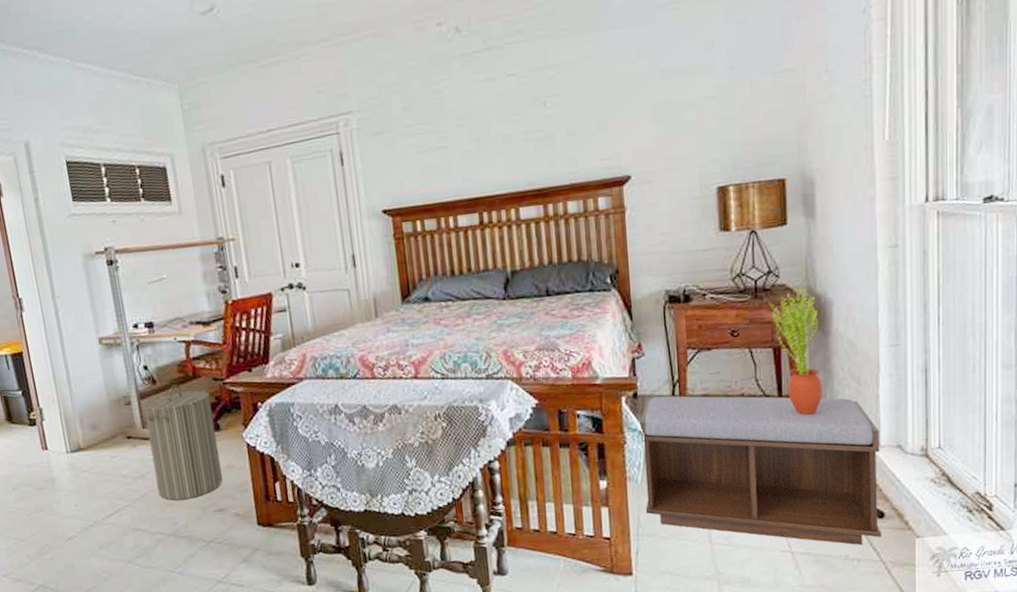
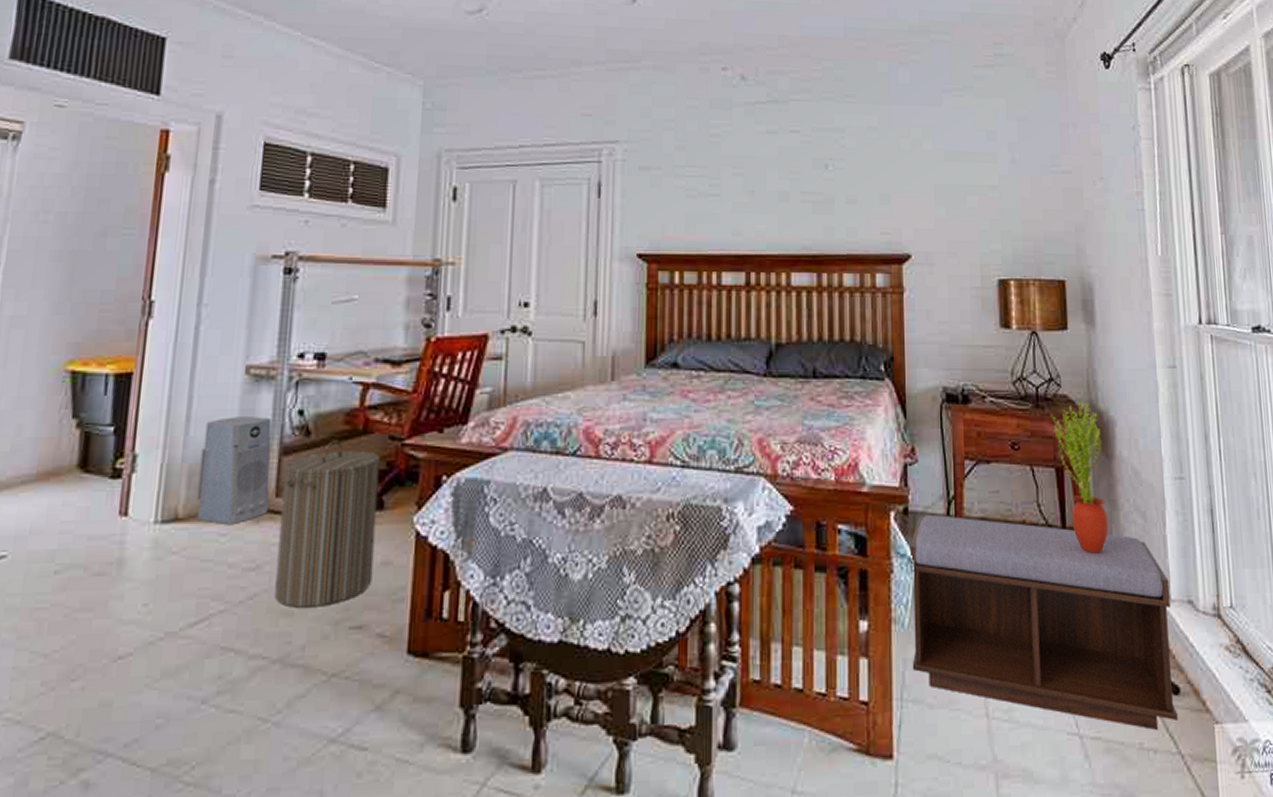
air purifier: none [82,373,140,451] -> present [197,415,272,526]

